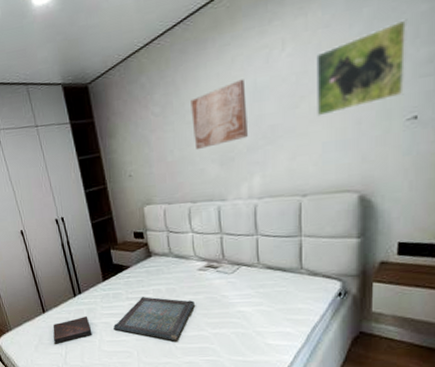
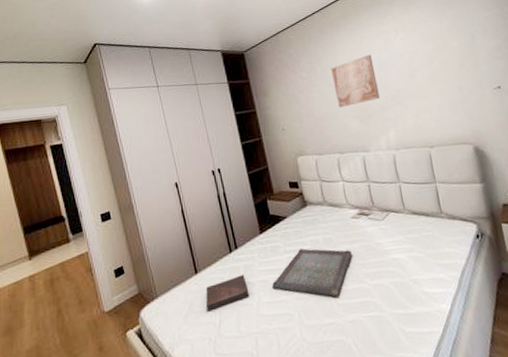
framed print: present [315,19,409,117] -> none [421,21,487,84]

